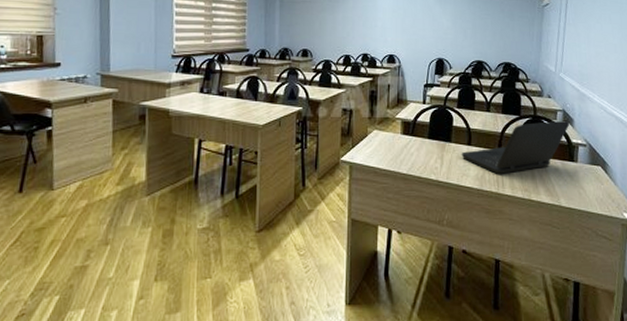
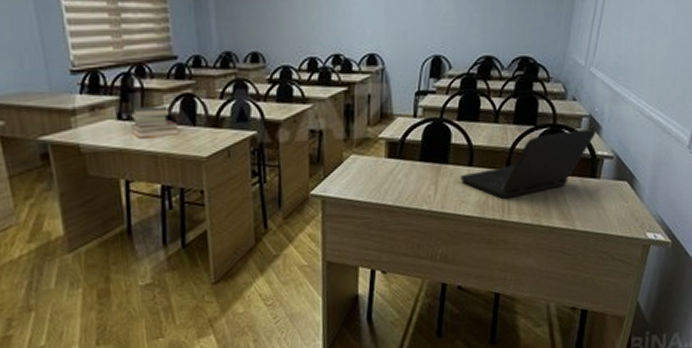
books: none [209,84,244,108] -> present [131,106,180,139]

